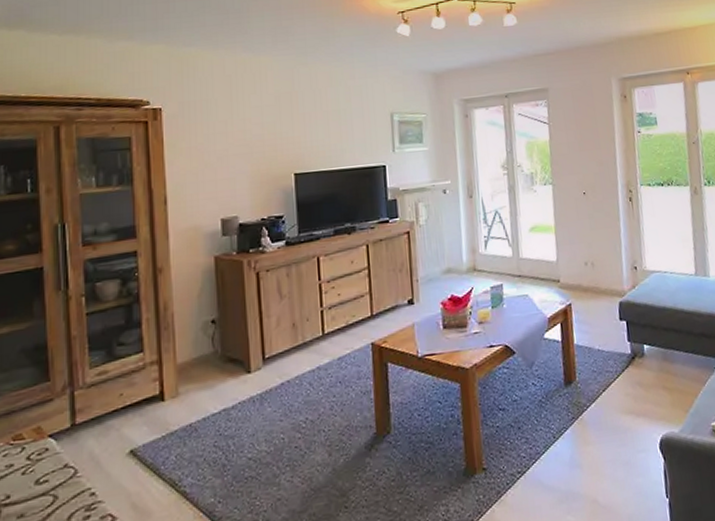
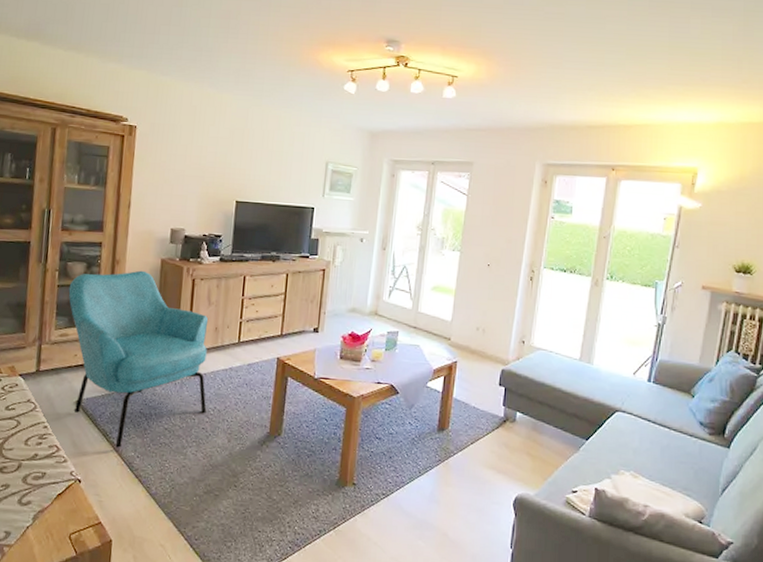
armchair: none [101,274,297,498] -> present [68,270,209,448]

